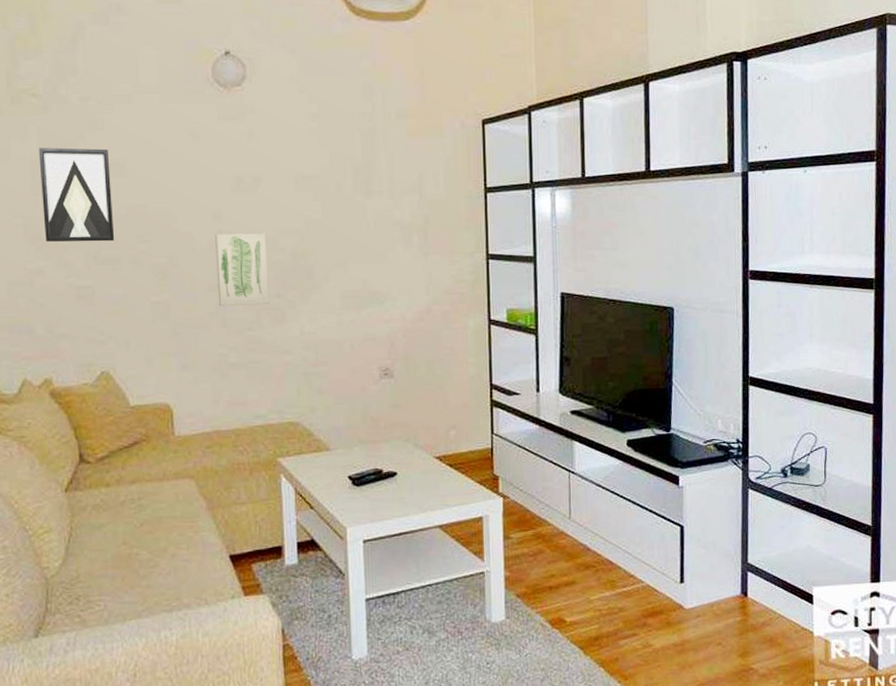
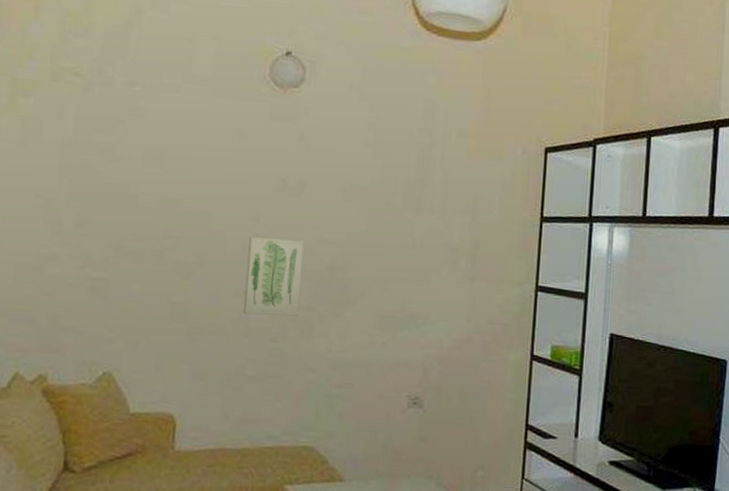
wall art: present [38,148,115,242] -> none [65,128,148,234]

